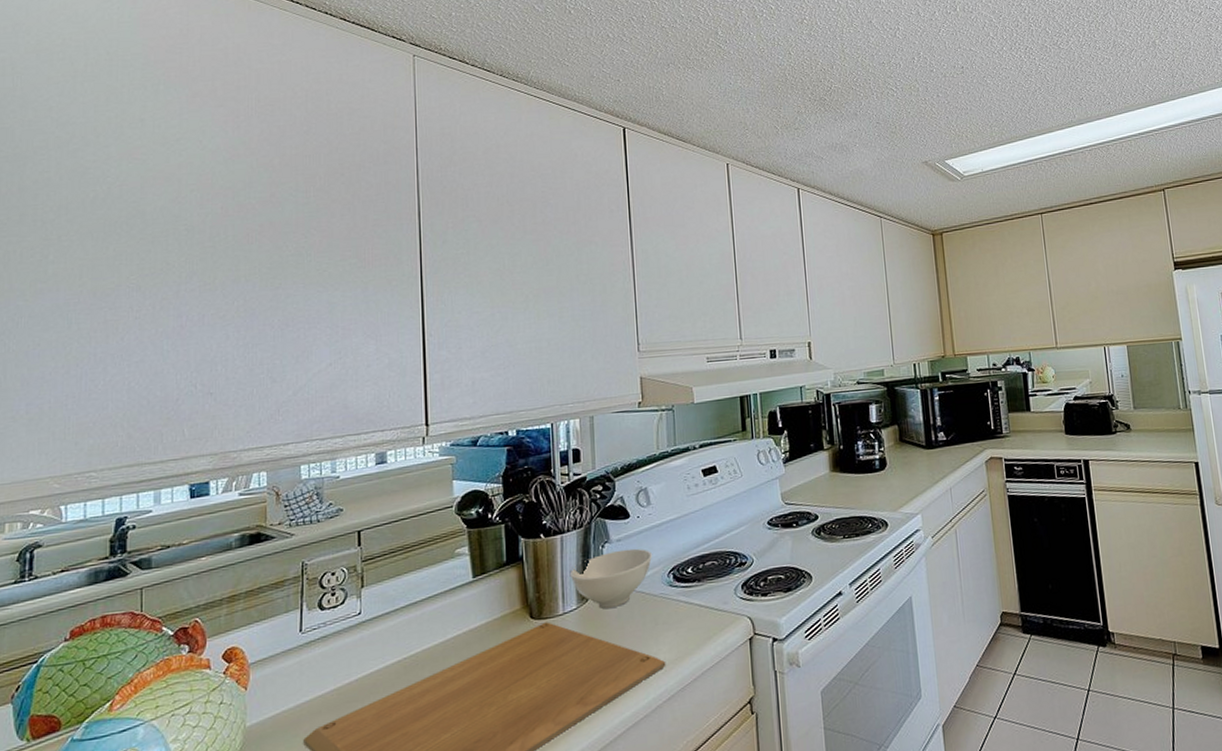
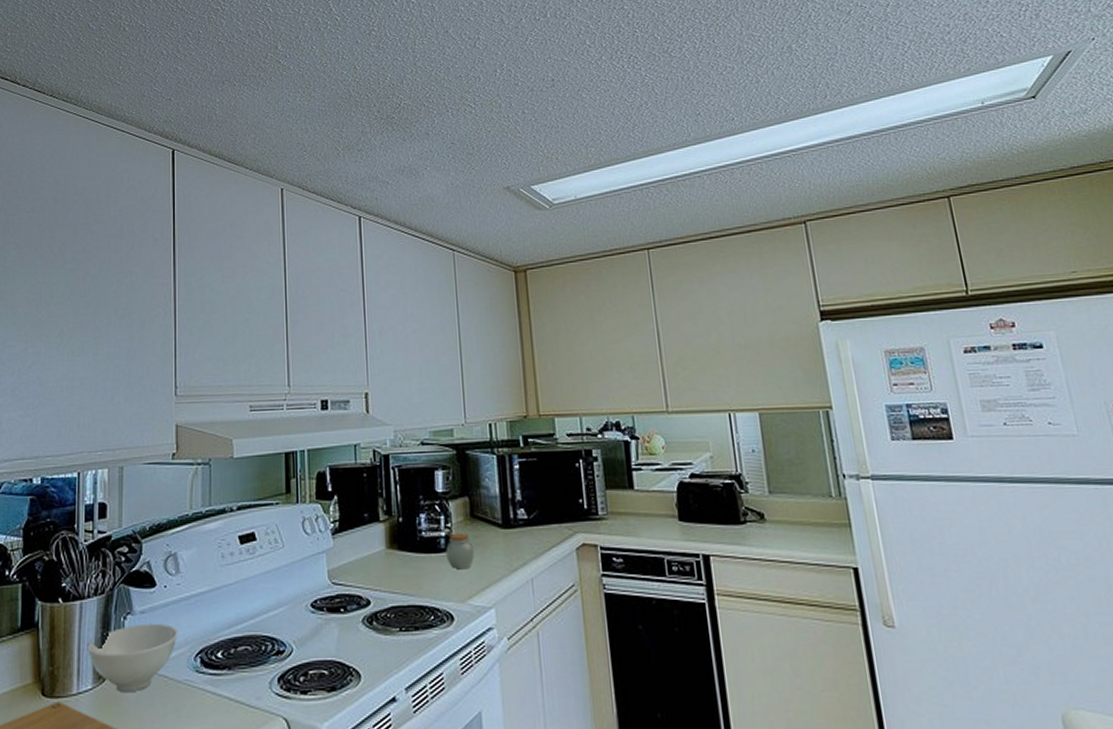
jar: none [880,454,904,485] -> present [446,532,475,570]

